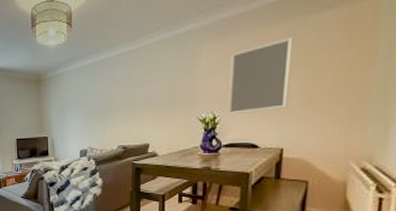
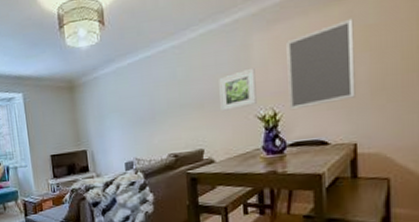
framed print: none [167,74,201,112] -> present [219,67,257,111]

